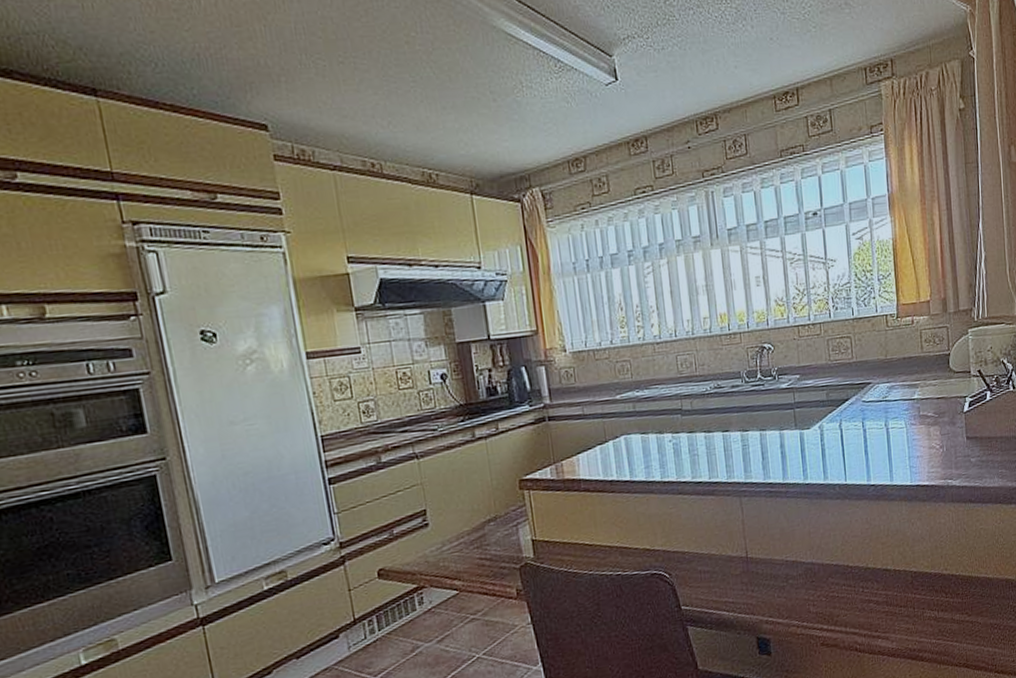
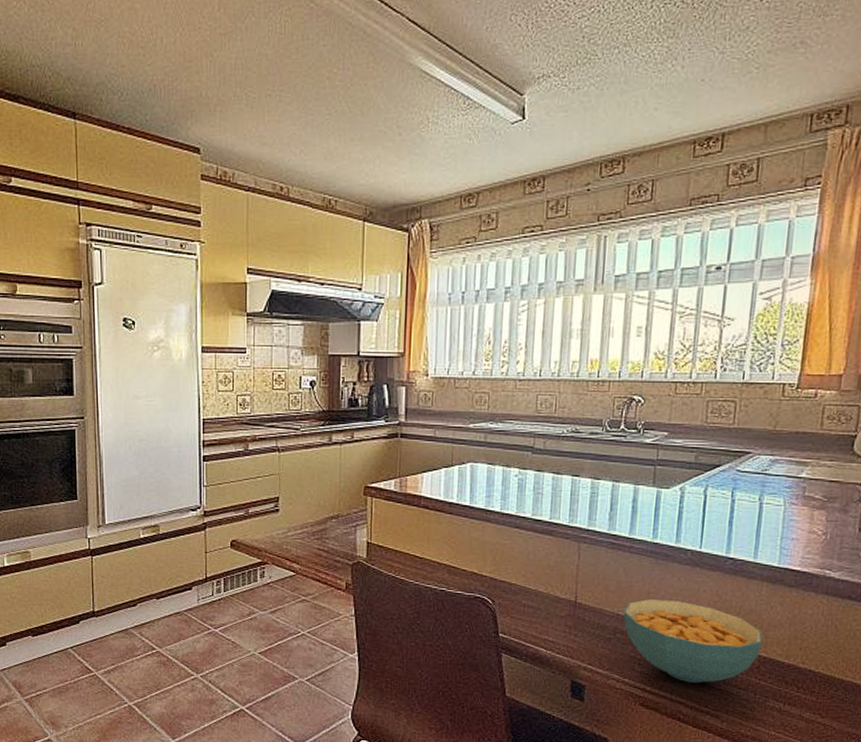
cereal bowl: none [791,534,911,613] -> present [623,599,763,684]

